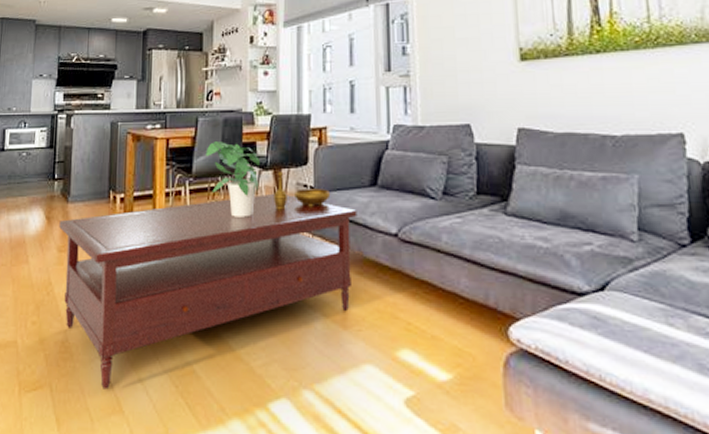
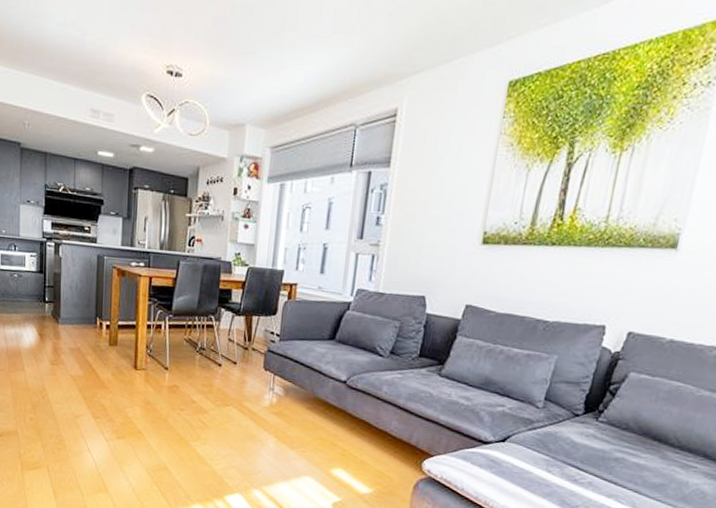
coffee table: present [59,193,357,390] -> none [51,336,315,474]
potted plant: present [205,140,261,217] -> none [185,284,235,354]
decorative bowl: present [274,172,331,210] -> none [243,318,294,352]

